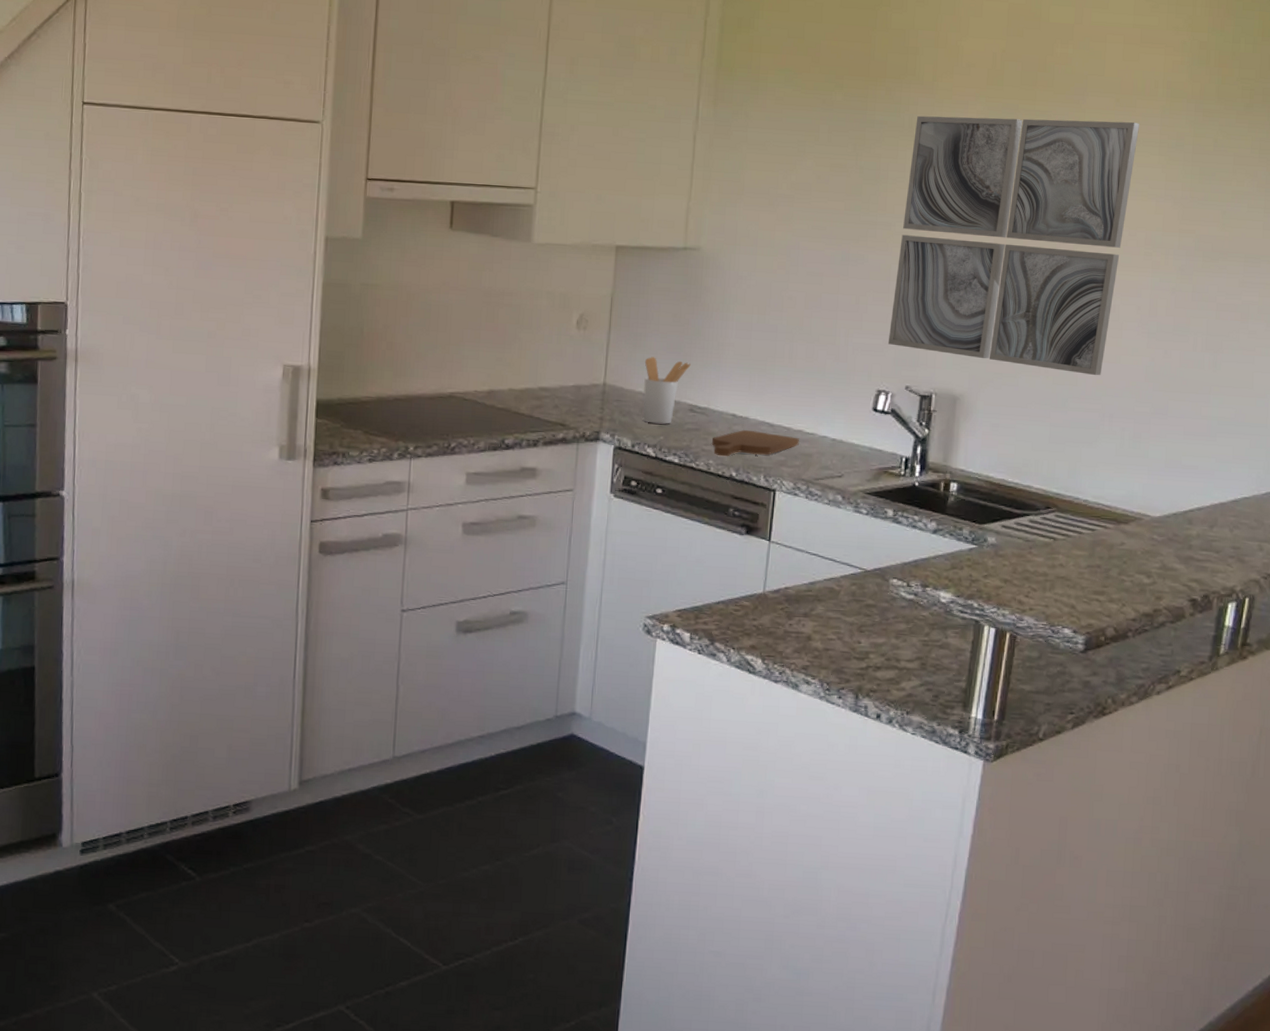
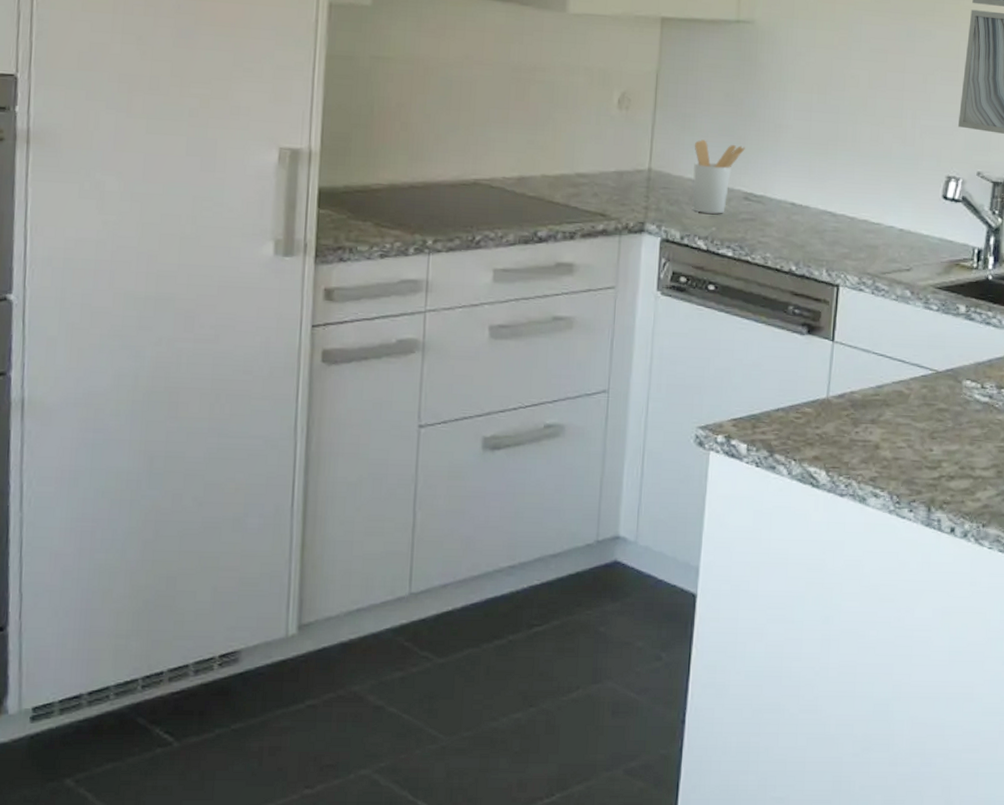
cutting board: present [711,429,800,457] -> none [768,219,865,249]

